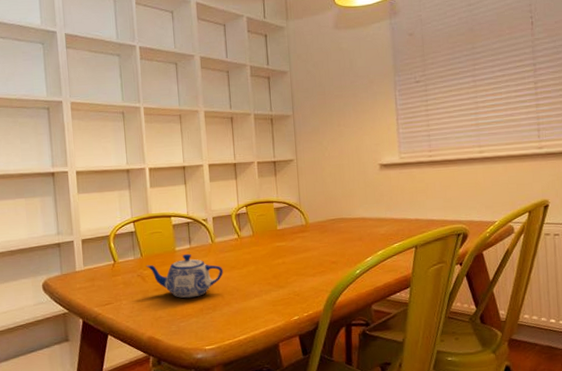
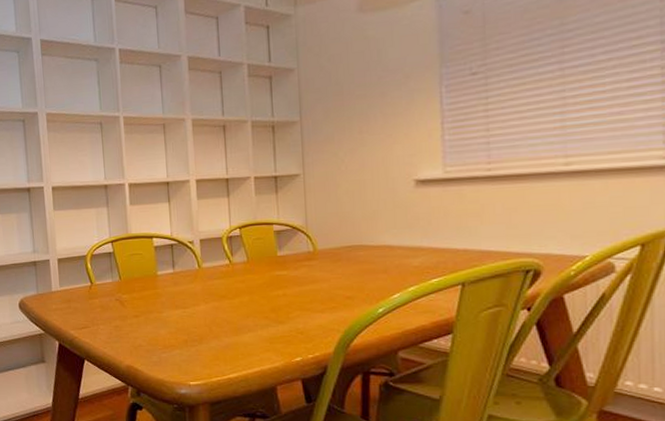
teapot: present [146,253,223,298] -> none [125,278,212,328]

